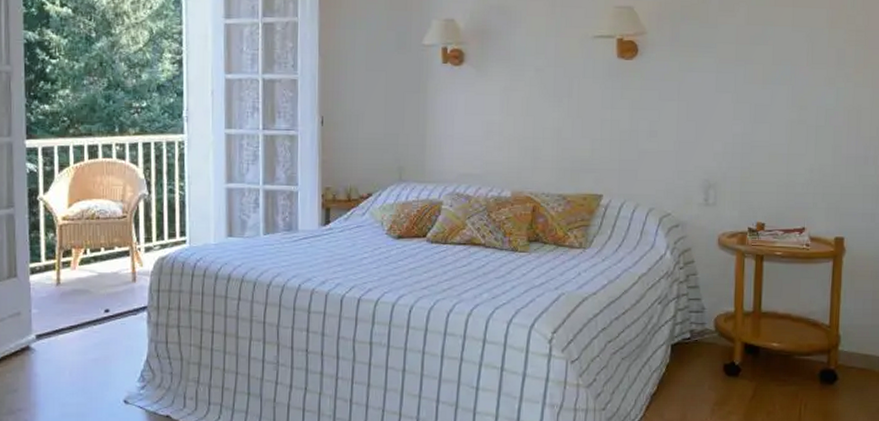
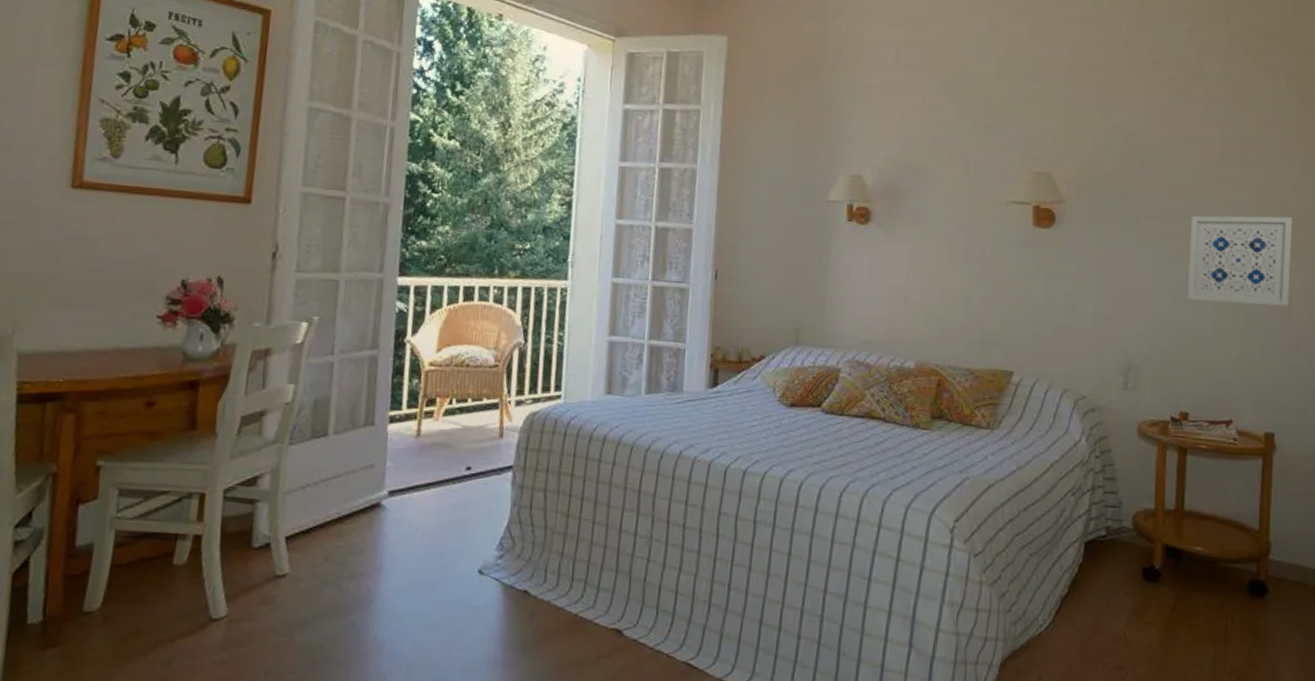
wall art: none [763,35,862,120] -> present [1188,215,1293,307]

